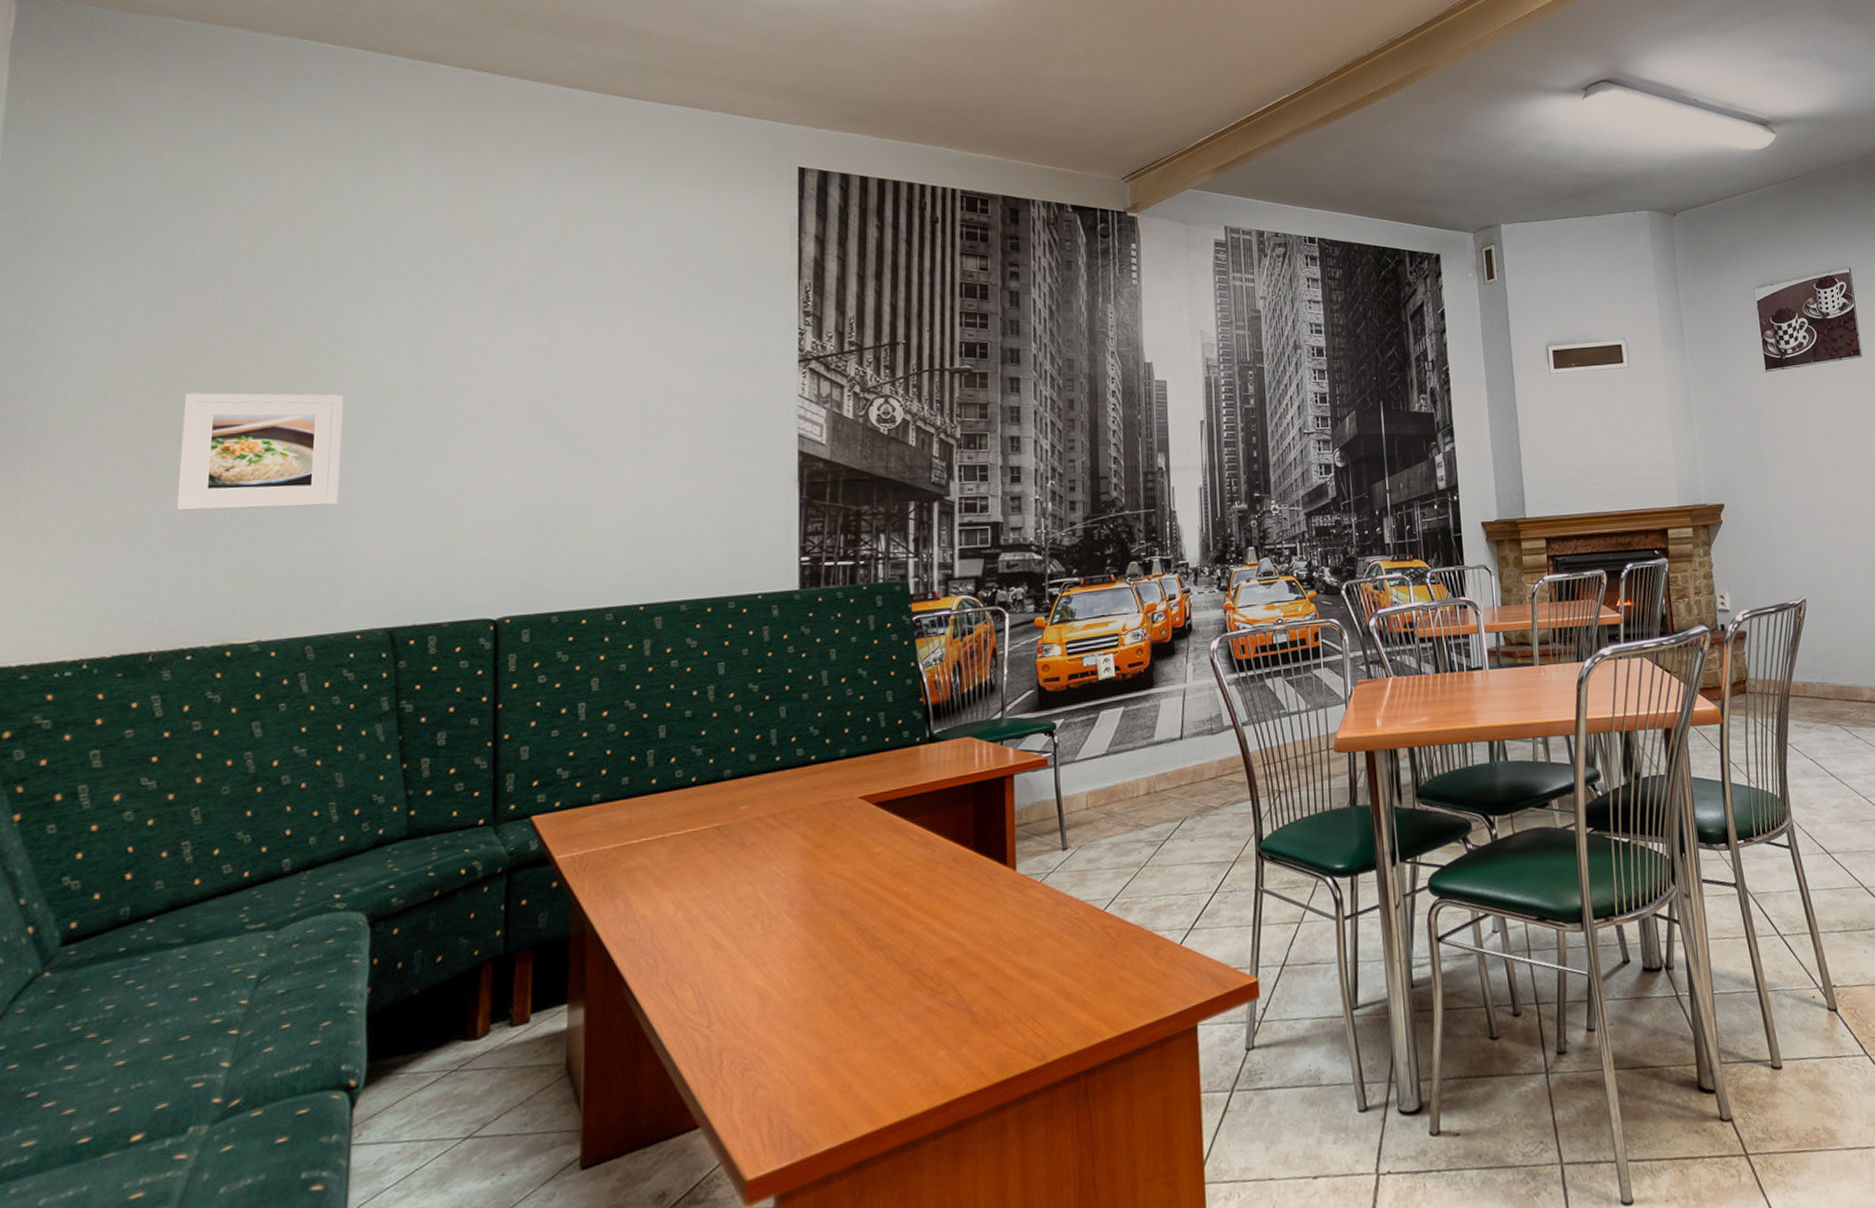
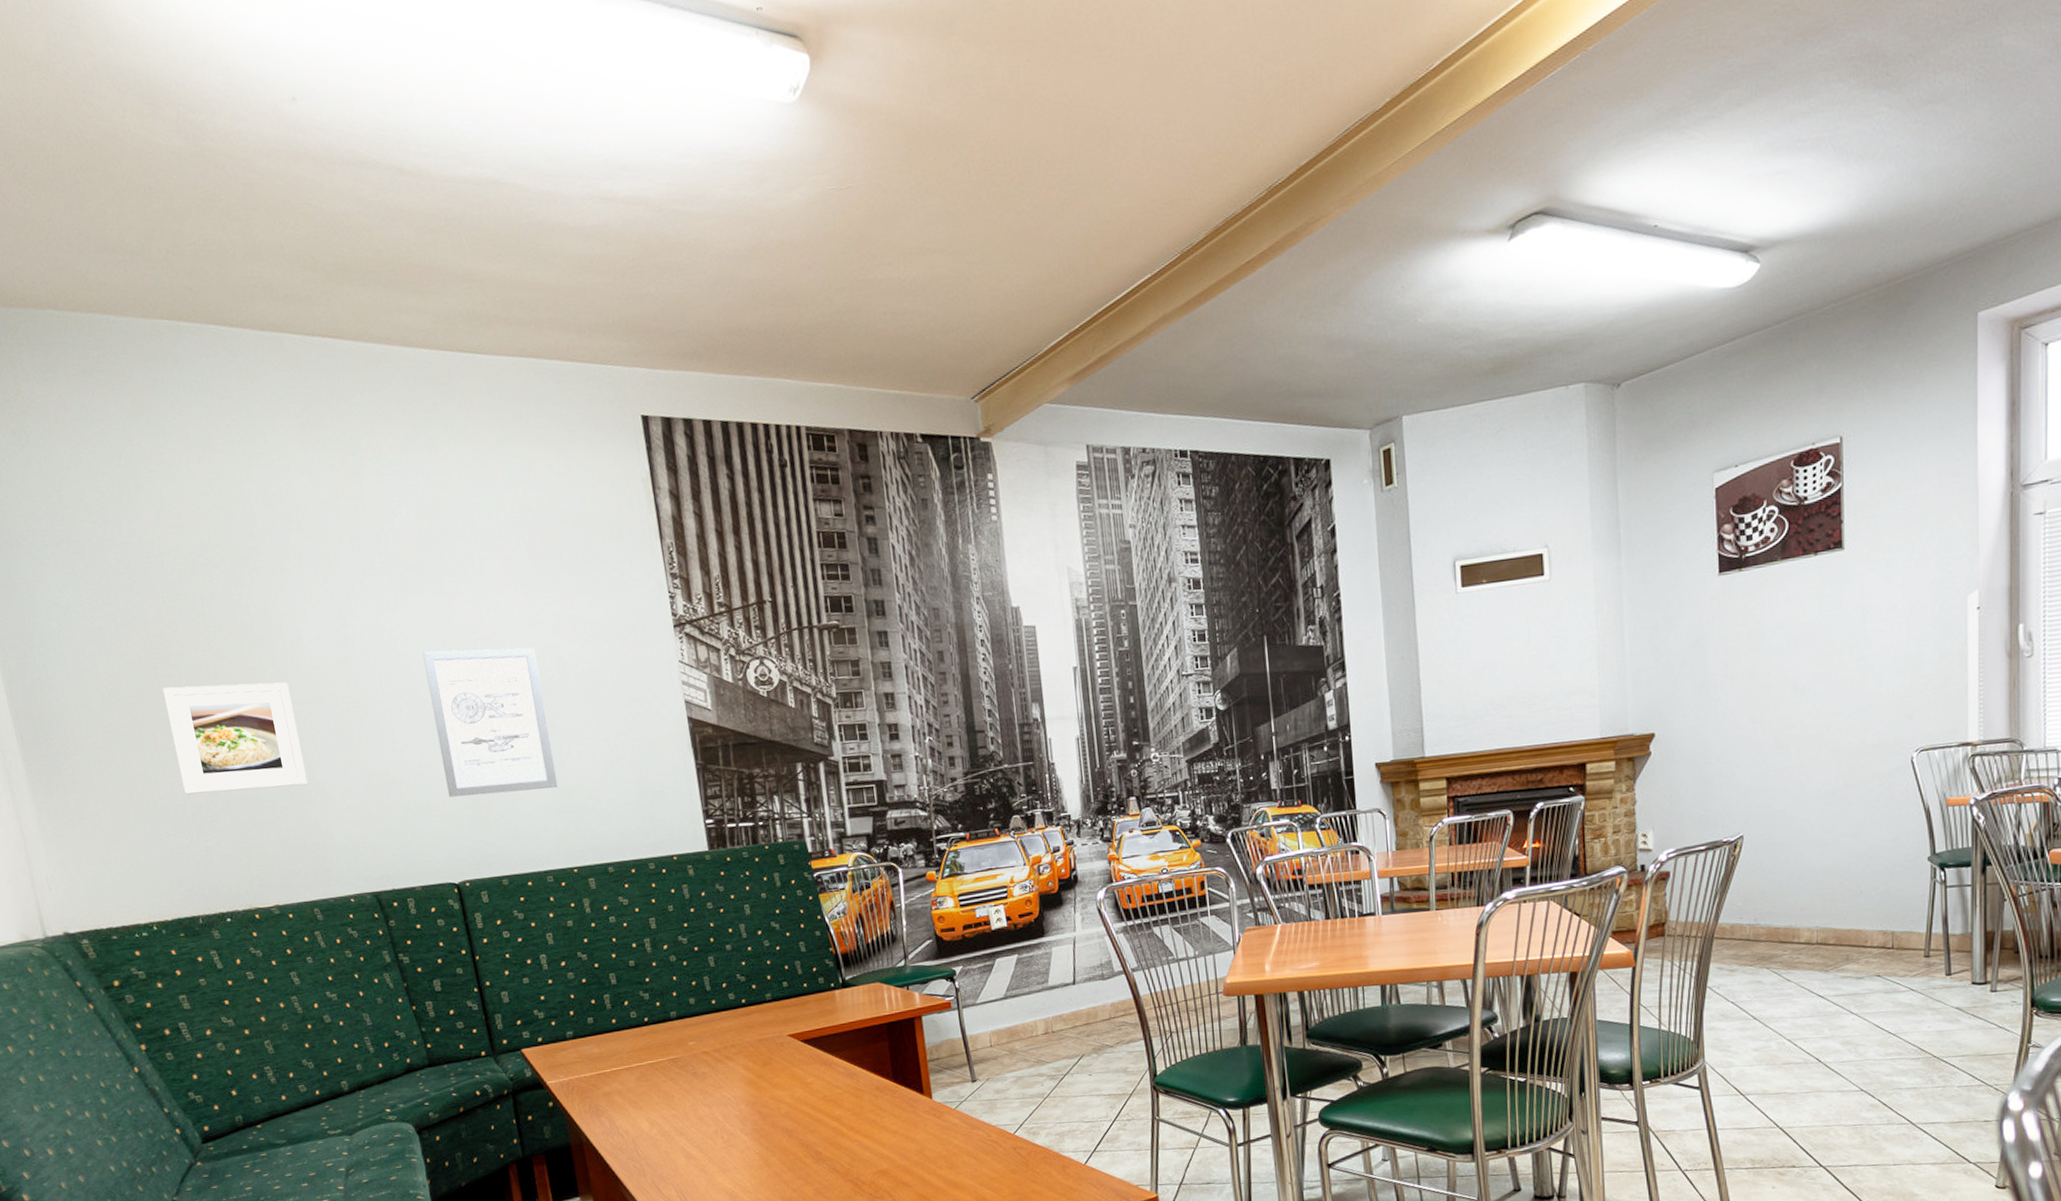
wall art: none [507,371,643,524] -> present [422,647,558,797]

